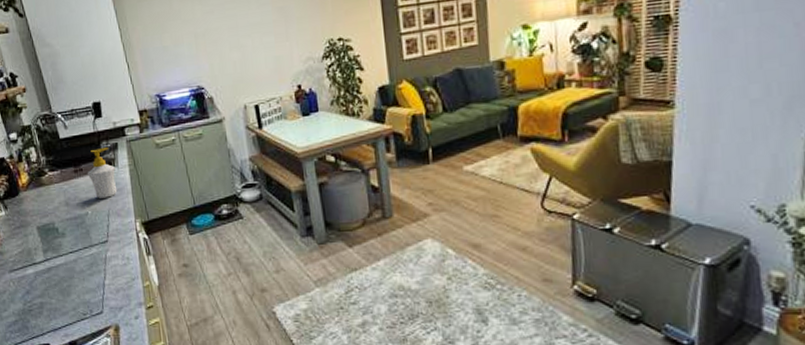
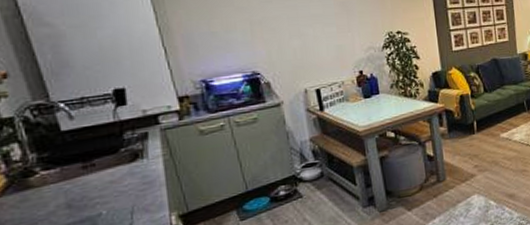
soap bottle: present [87,148,118,198] -> none [101,138,146,195]

